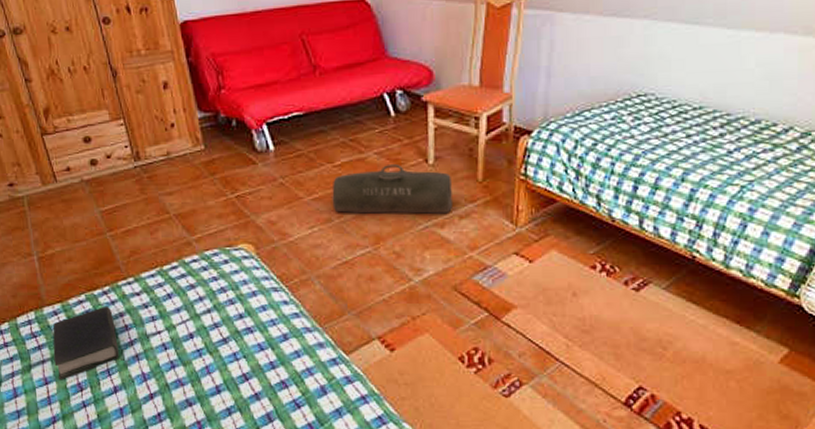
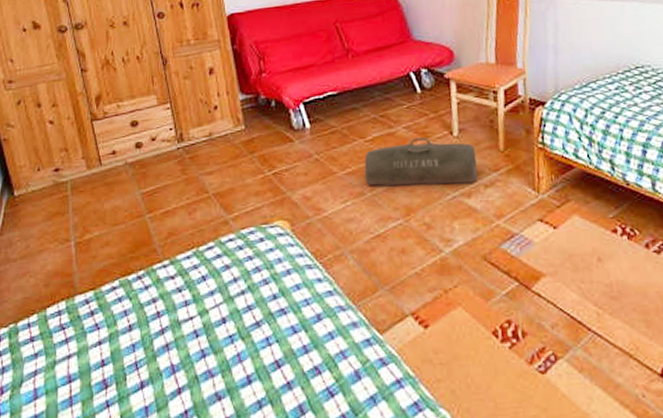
book: present [52,306,119,380] -> none [80,291,148,377]

